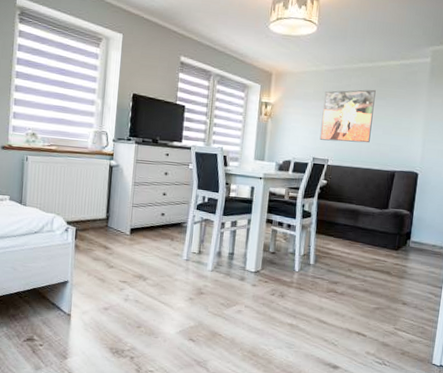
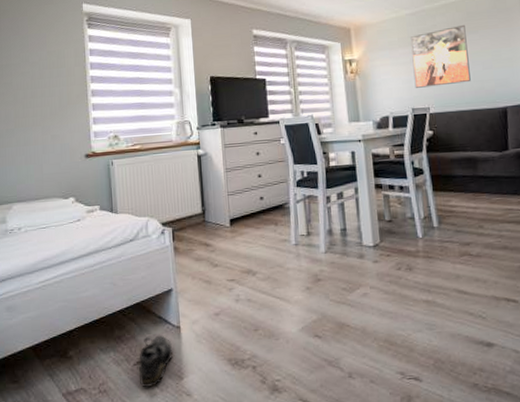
shoe: none [26,318,61,362] -> present [138,334,173,388]

